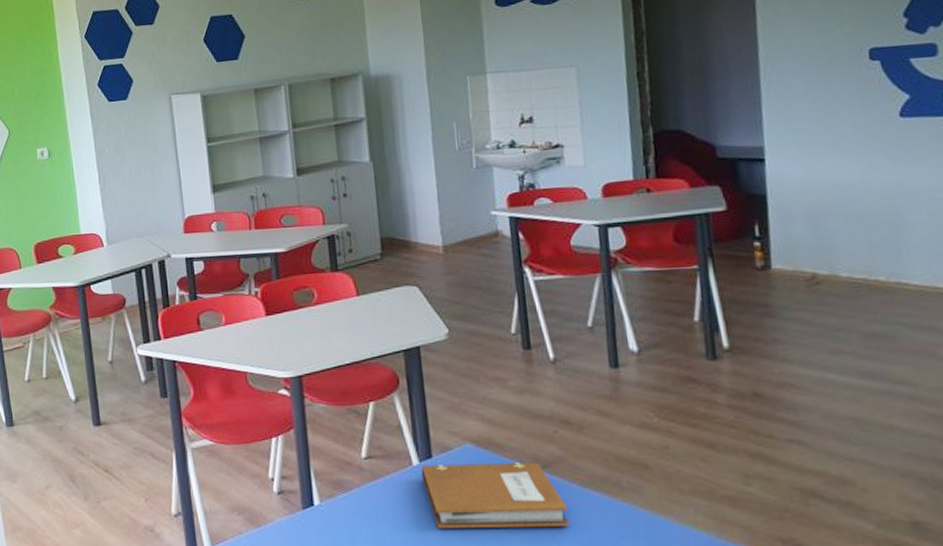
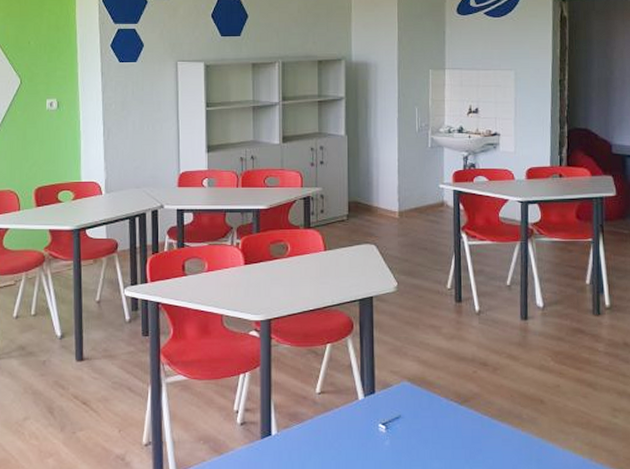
notebook: present [420,462,571,529] -> none [365,397,481,455]

